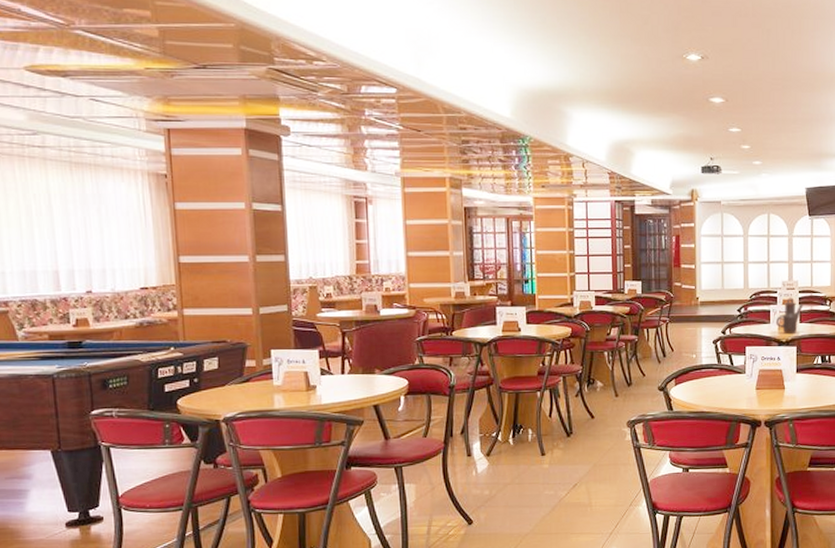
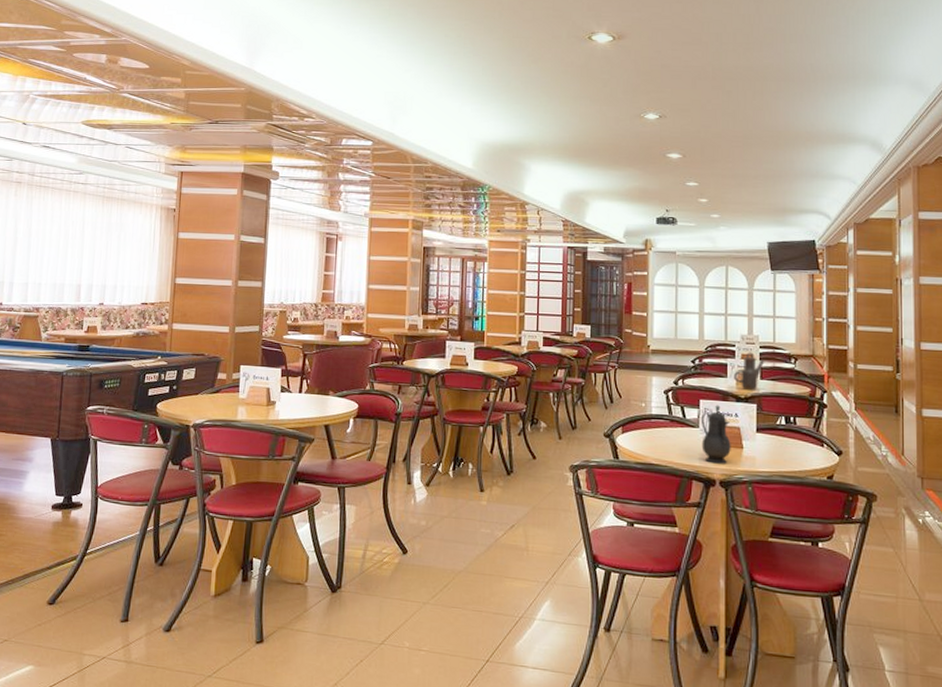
coffeepot: none [747,350,774,406] -> present [700,405,731,464]

